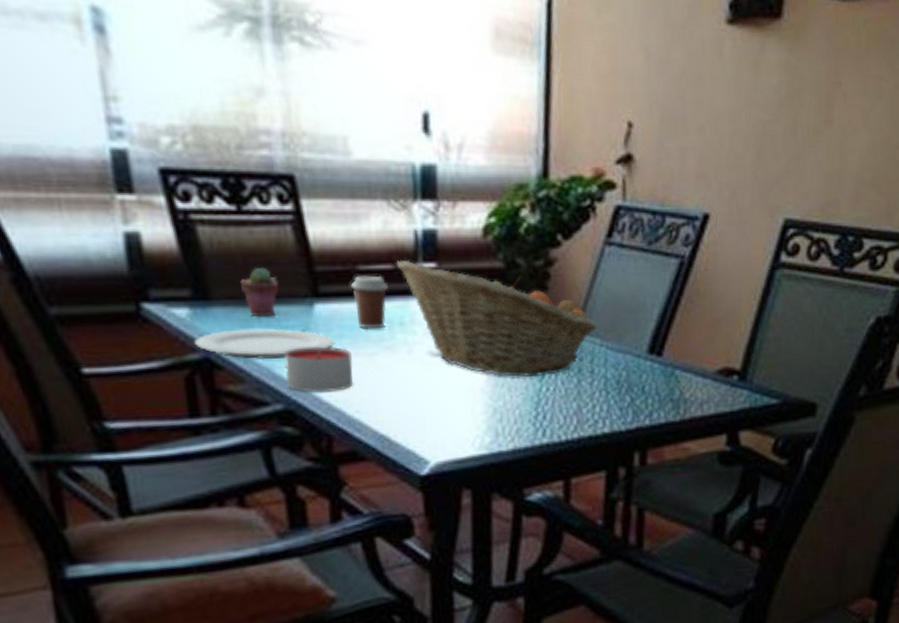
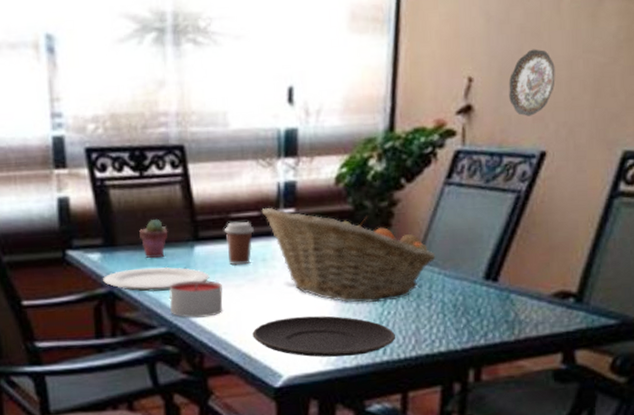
plate: none [391,392,555,440] -> present [252,316,395,358]
decorative plate: none [670,96,718,173] -> present [508,49,555,117]

